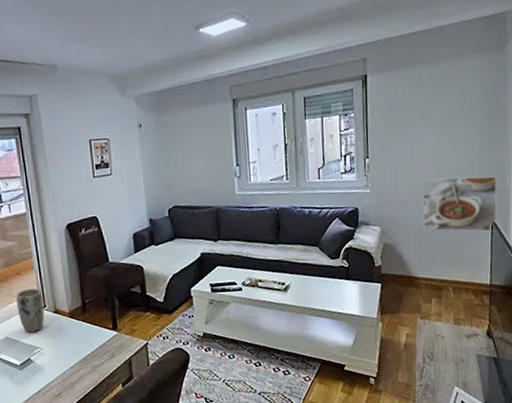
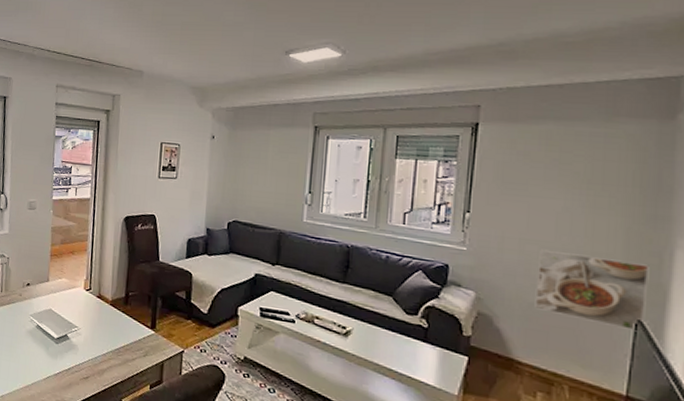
plant pot: present [15,288,45,333] -> none [64,268,90,312]

